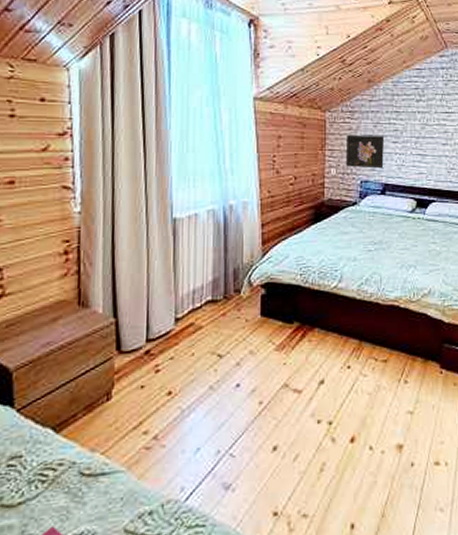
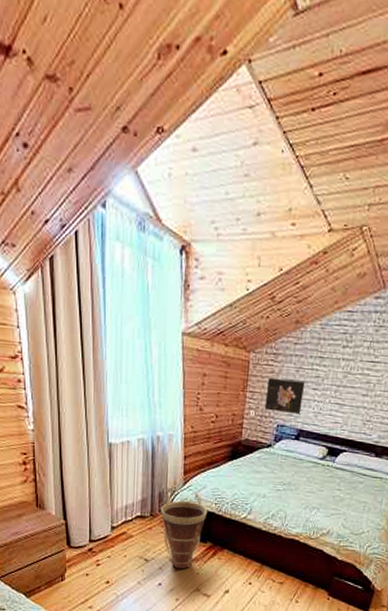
basket: none [236,264,292,362] -> present [161,492,208,570]

